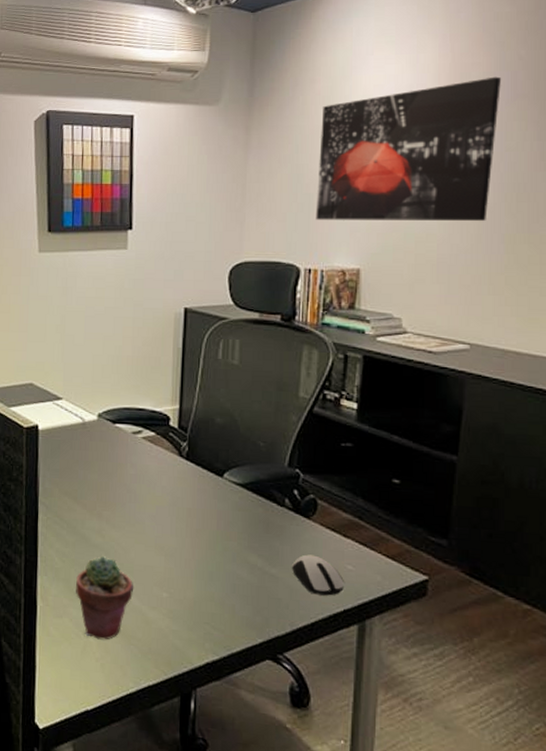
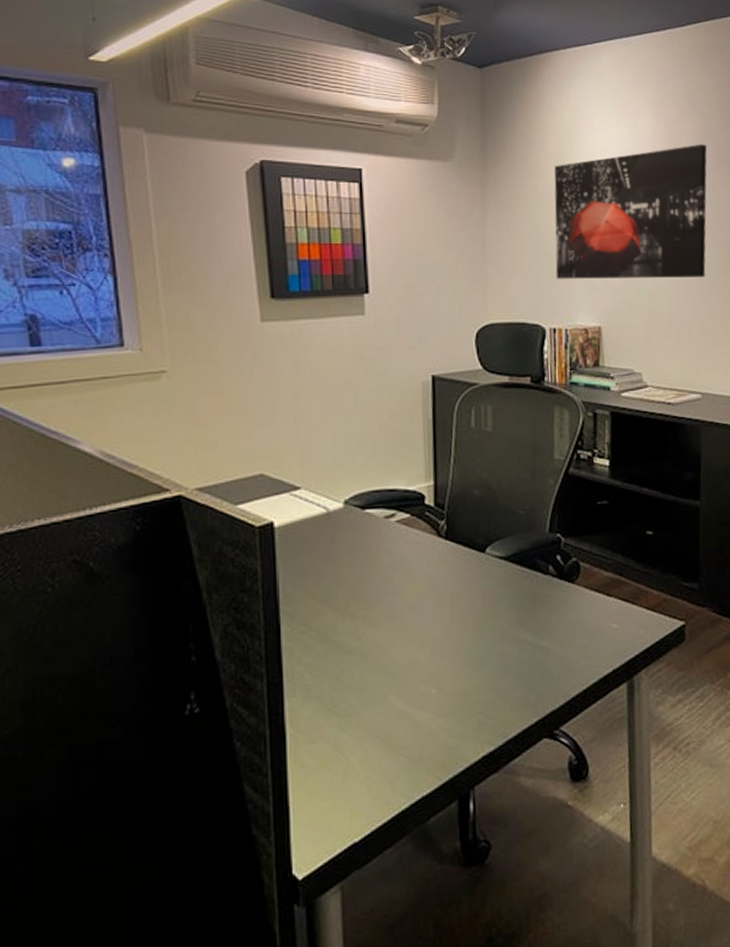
potted succulent: present [76,556,134,640] -> none [331,661,399,758]
computer mouse: present [291,554,345,596] -> none [560,619,612,660]

